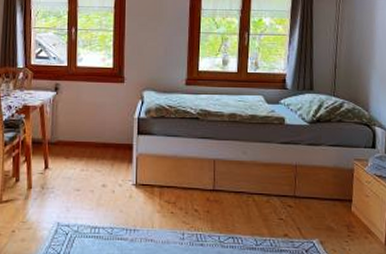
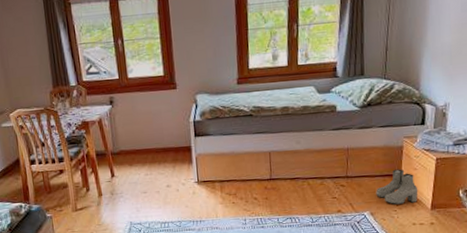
boots: none [325,194,371,235] -> present [376,169,418,205]

